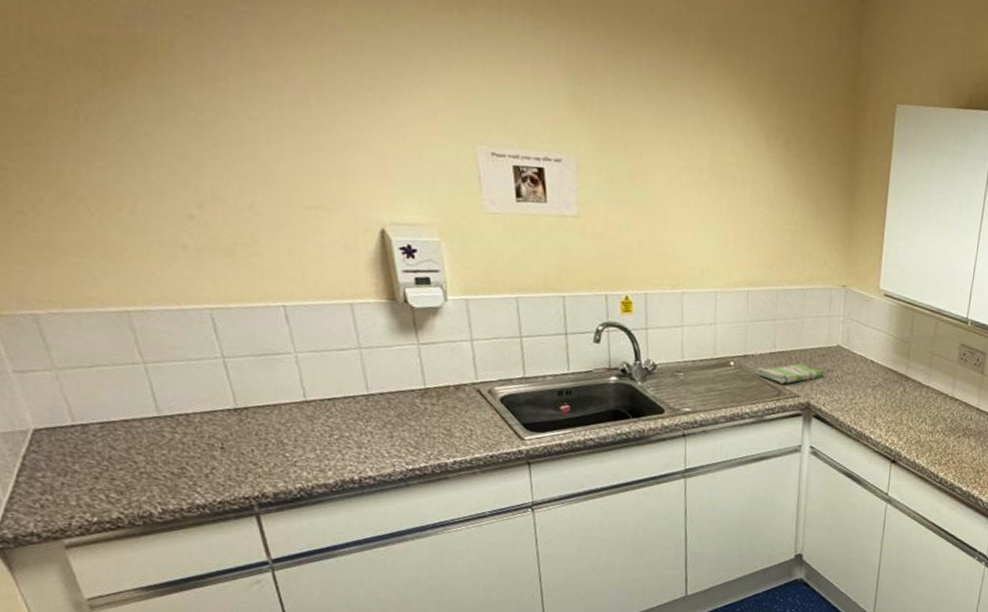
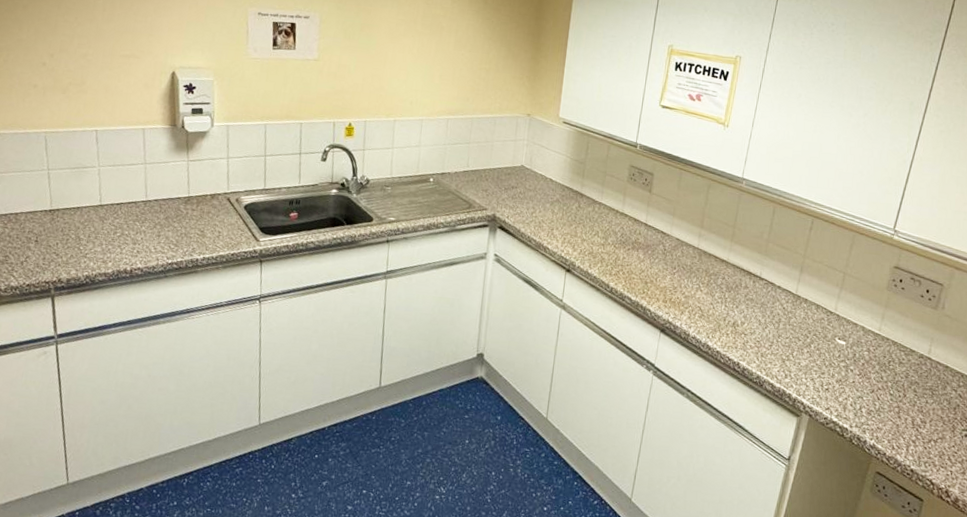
dish towel: present [756,364,824,384] -> none [451,181,509,198]

